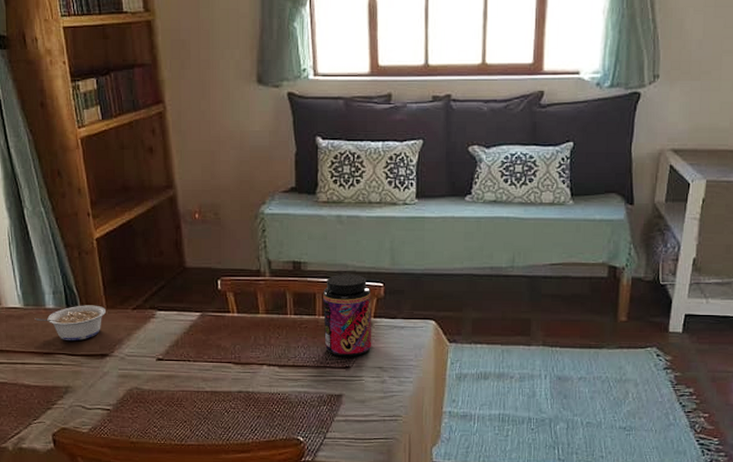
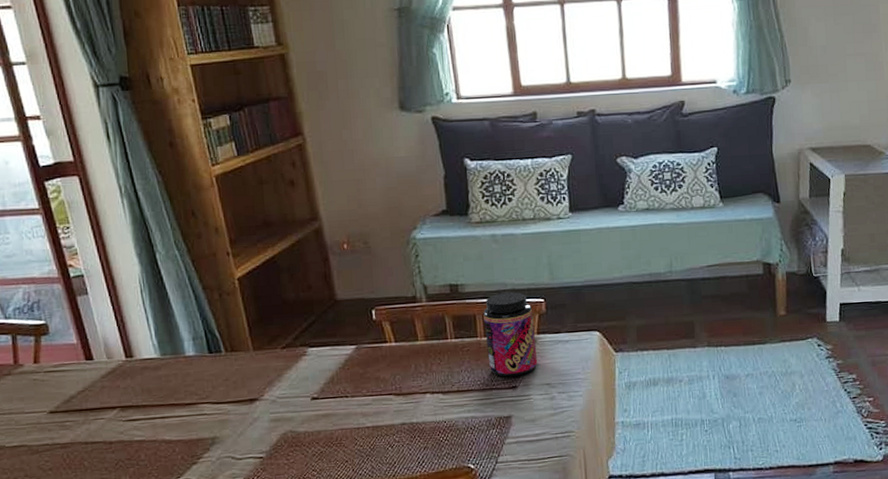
legume: present [34,305,106,340] -> none [173,348,252,388]

